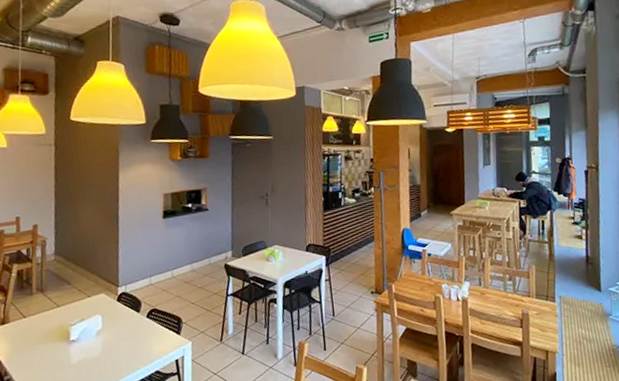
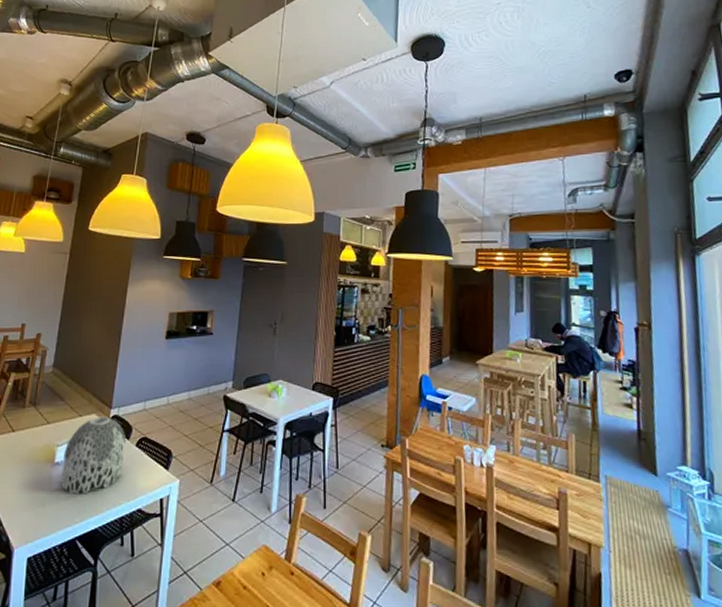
vase: none [78,294,137,365] -> present [61,416,127,493]

